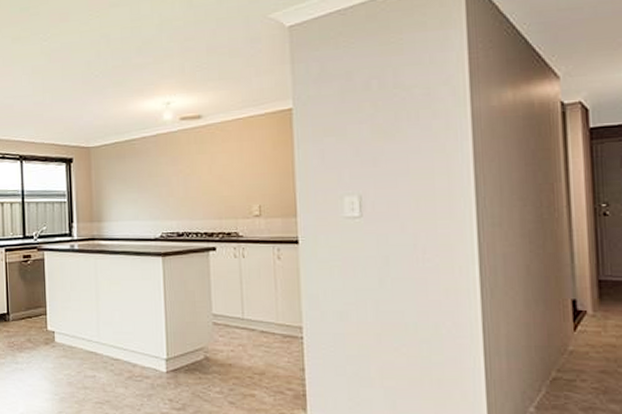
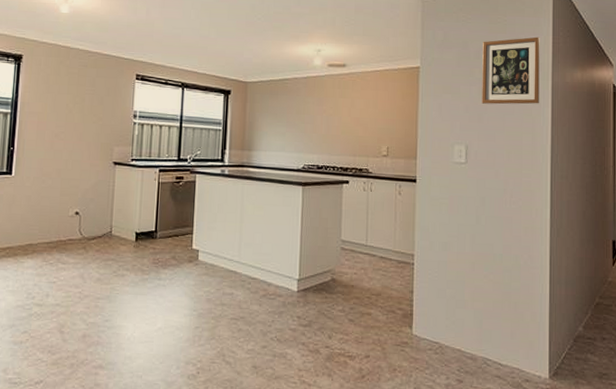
picture frame: none [372,53,455,144] -> present [482,37,540,105]

